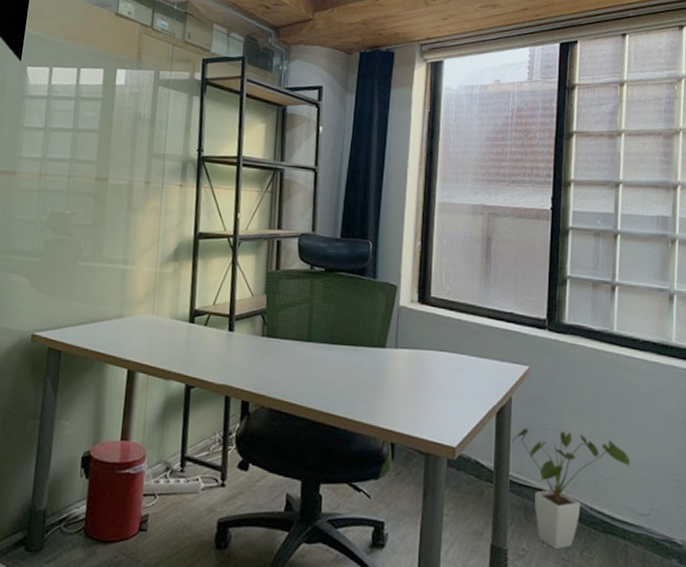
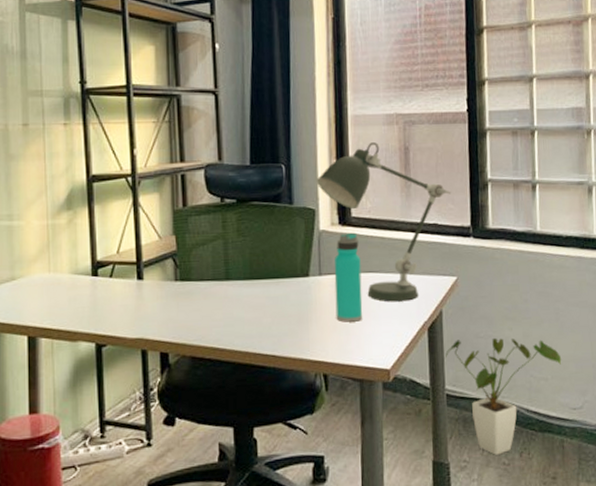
desk lamp: none [400,229,530,383] -> present [316,142,452,302]
water bottle: none [408,311,436,397] -> present [334,232,363,322]

